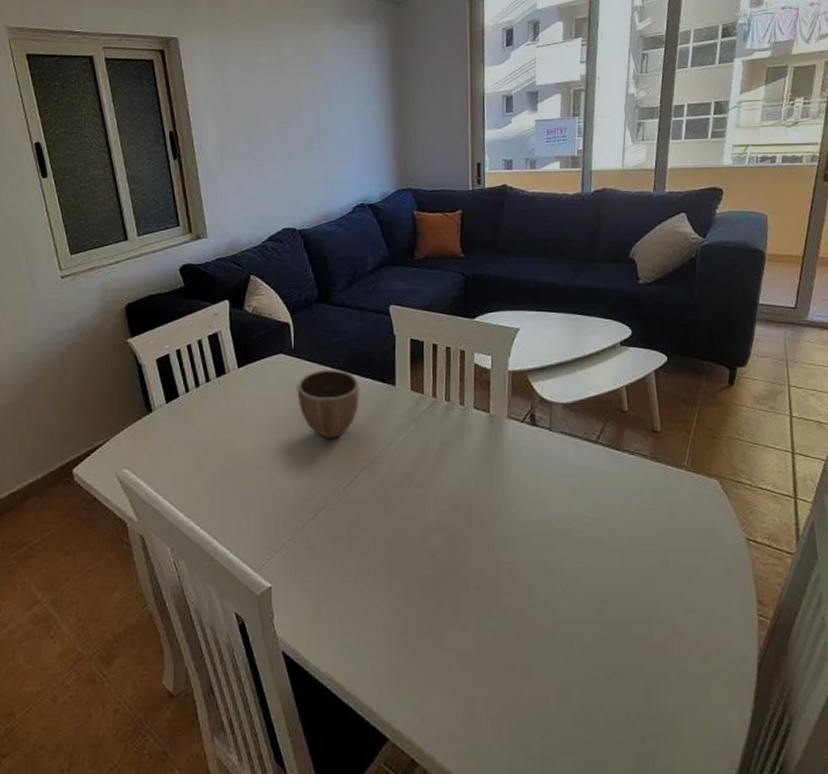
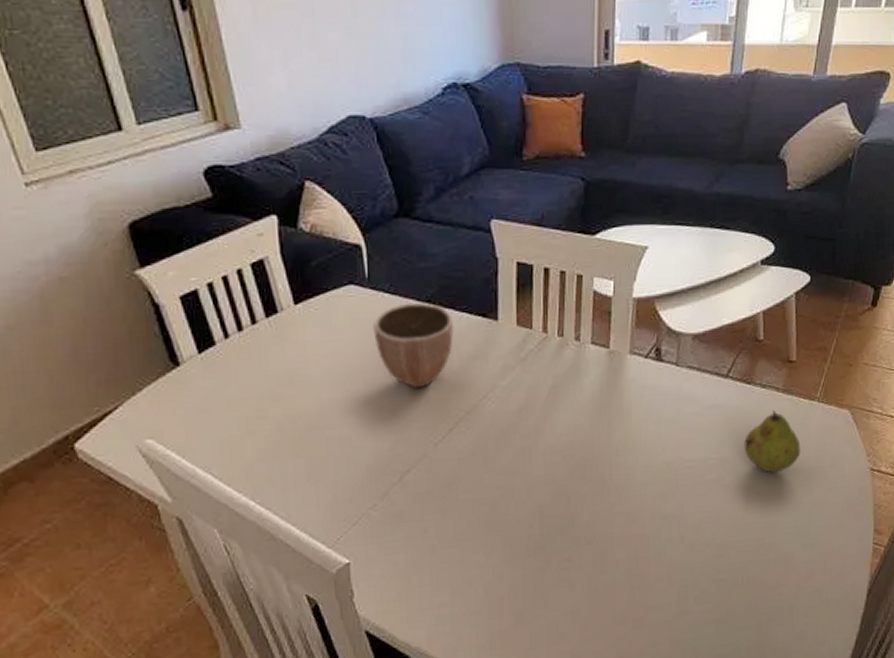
fruit: none [617,475,673,535] -> present [744,409,801,473]

